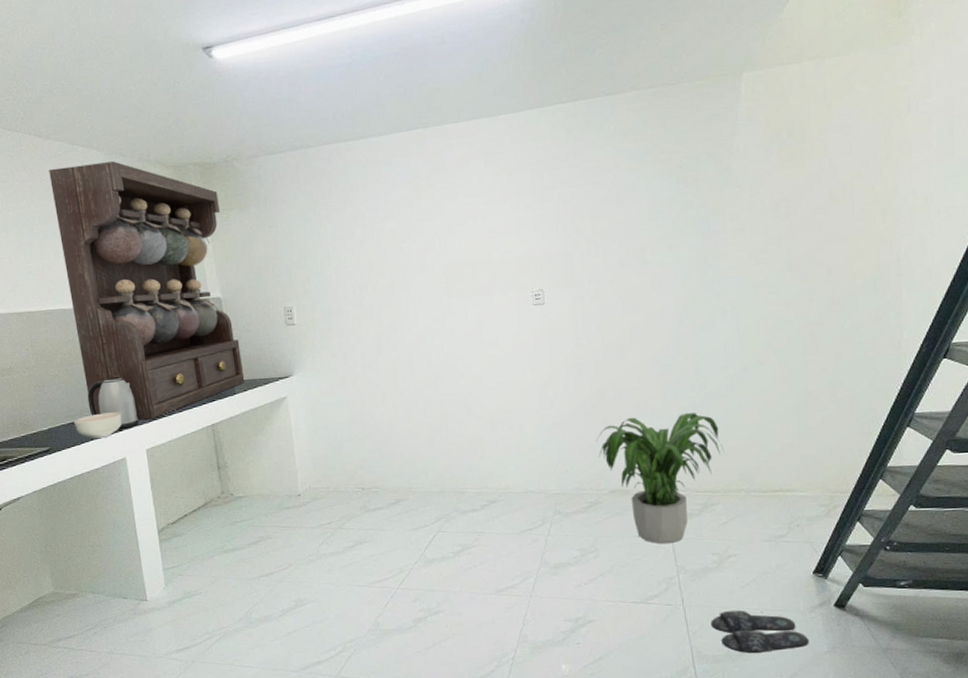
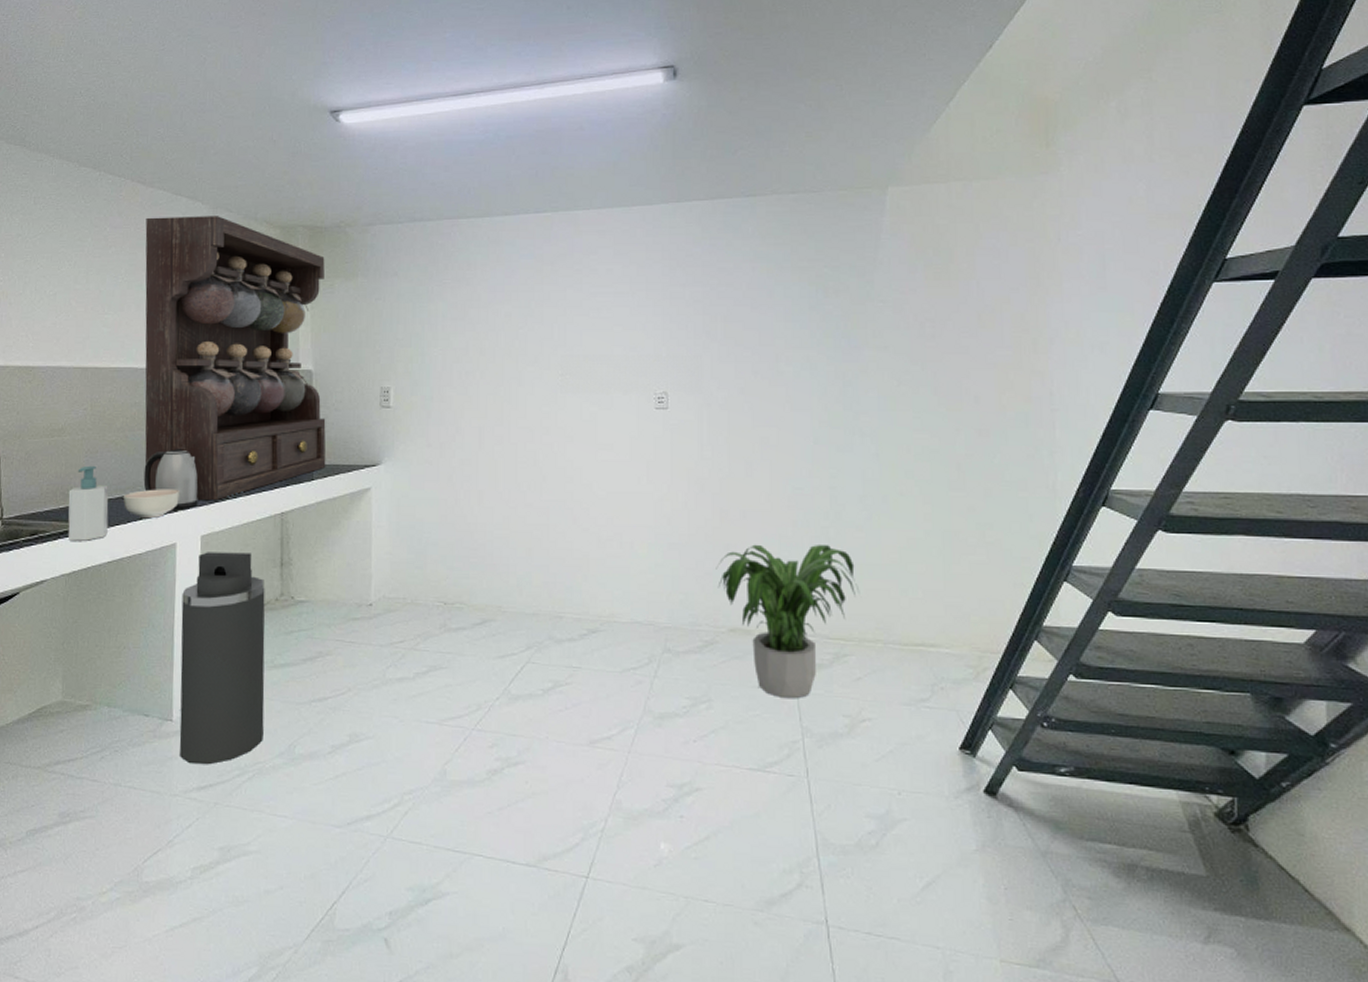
soap bottle: none [26,397,66,463] -> present [68,465,109,541]
trash can: none [138,460,225,633] -> present [179,552,265,765]
slippers: present [711,610,810,653] -> none [839,788,955,846]

